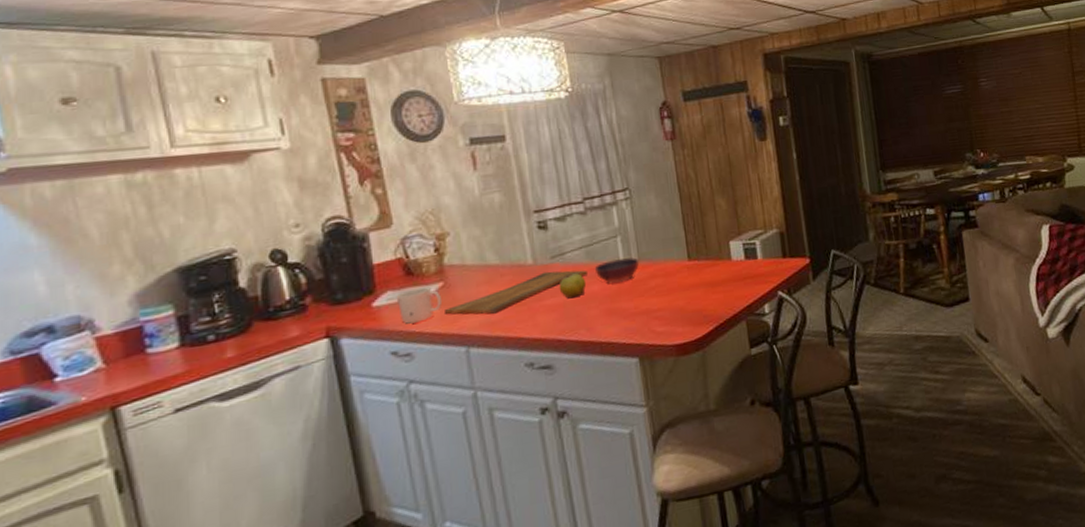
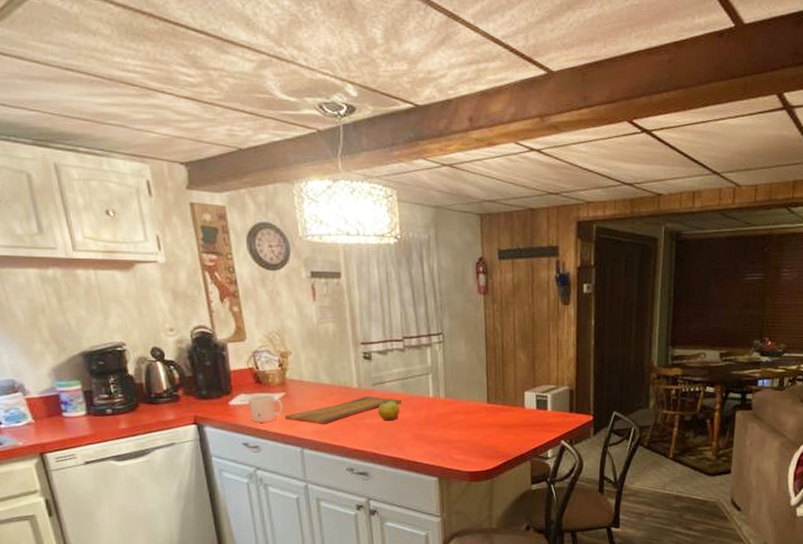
bowl: present [594,257,640,283] -> none [408,394,446,414]

